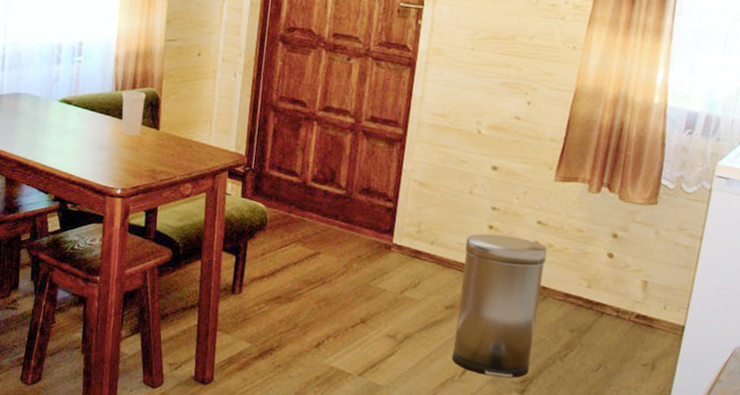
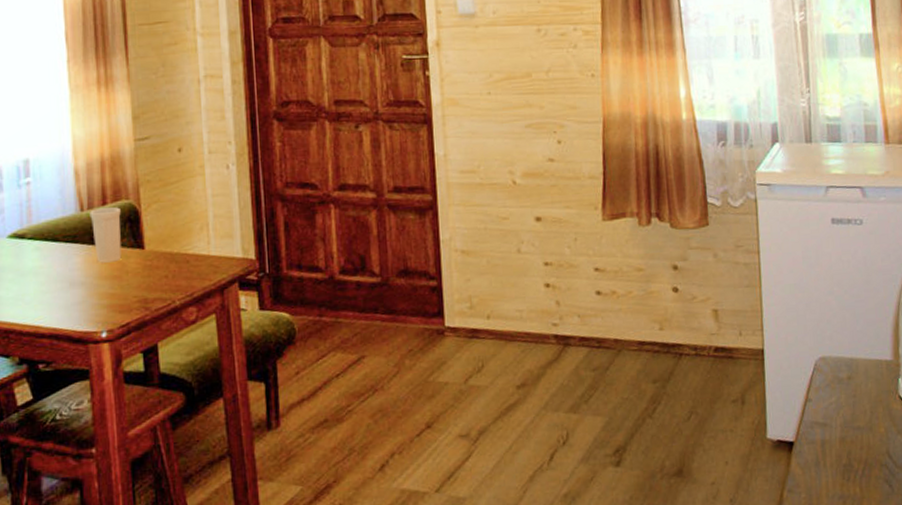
pedal bin: present [451,233,548,379] -> none [524,290,620,455]

